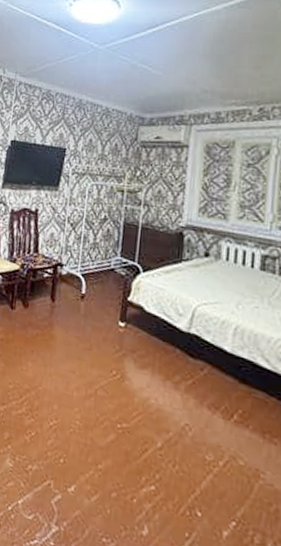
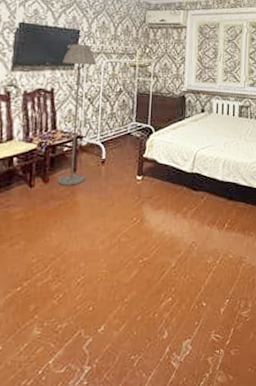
floor lamp: none [36,162,81,317] -> present [57,43,96,186]

